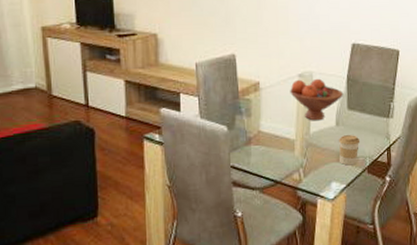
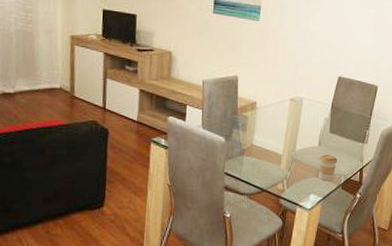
fruit bowl: present [290,78,344,121] -> none [282,103,328,140]

